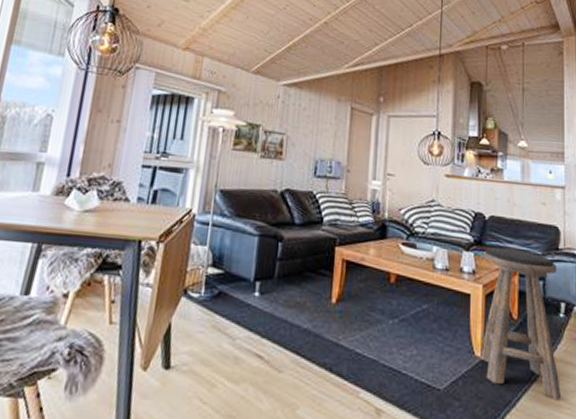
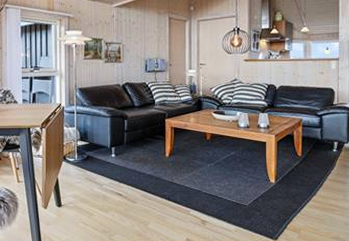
stool: present [480,247,561,401] -> none [274,108,333,206]

